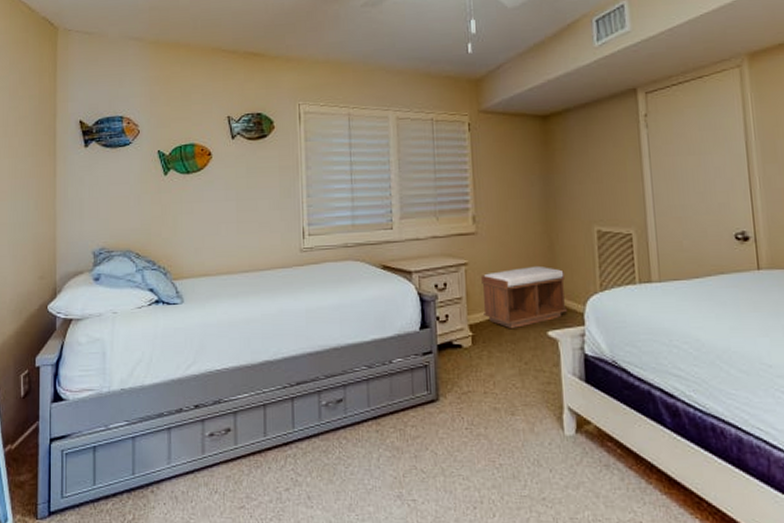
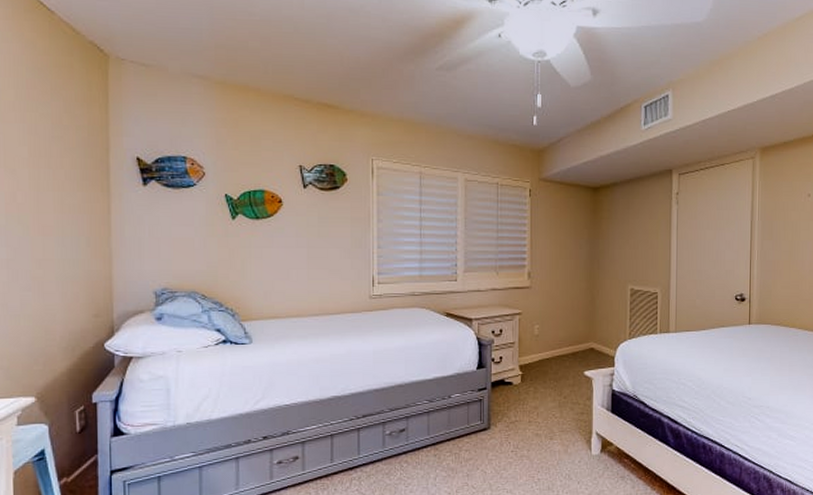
bench: present [481,265,567,329] -> none [532,316,601,370]

